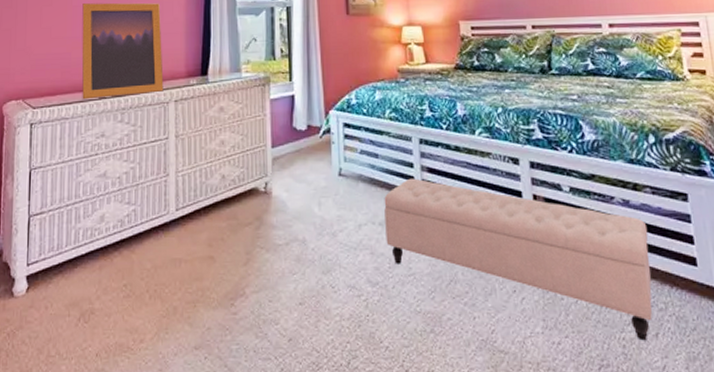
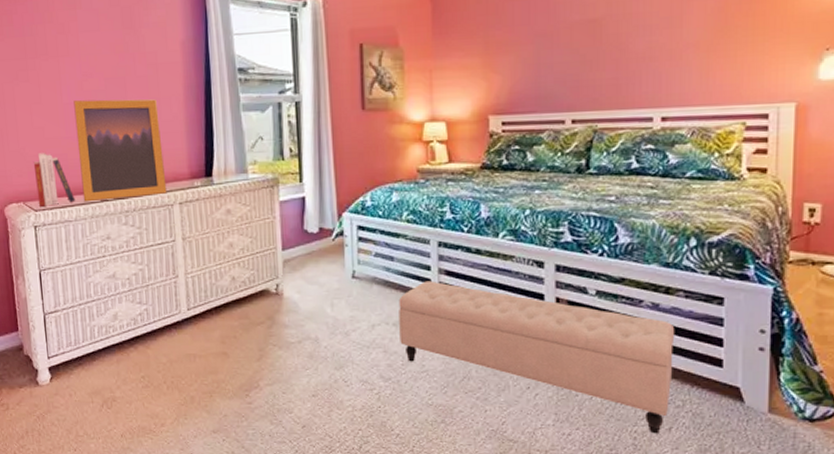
books: none [37,52,74,104] -> present [33,153,76,207]

